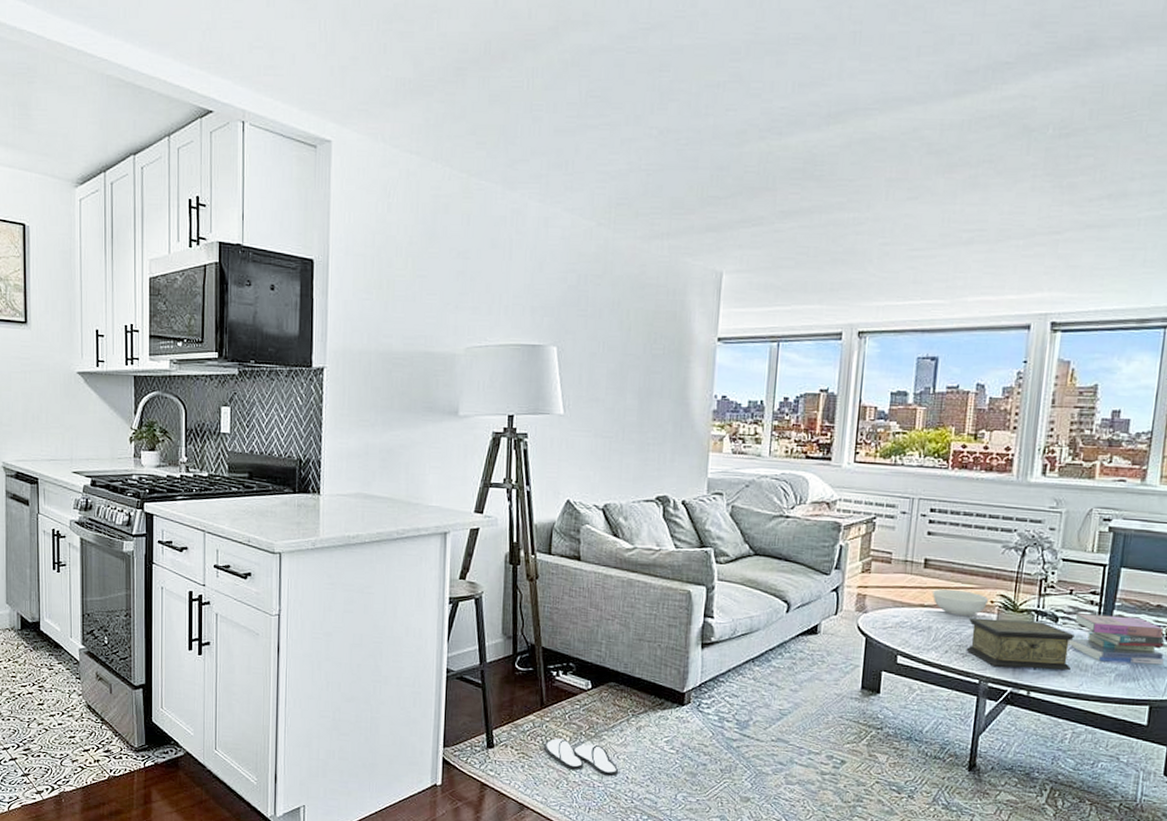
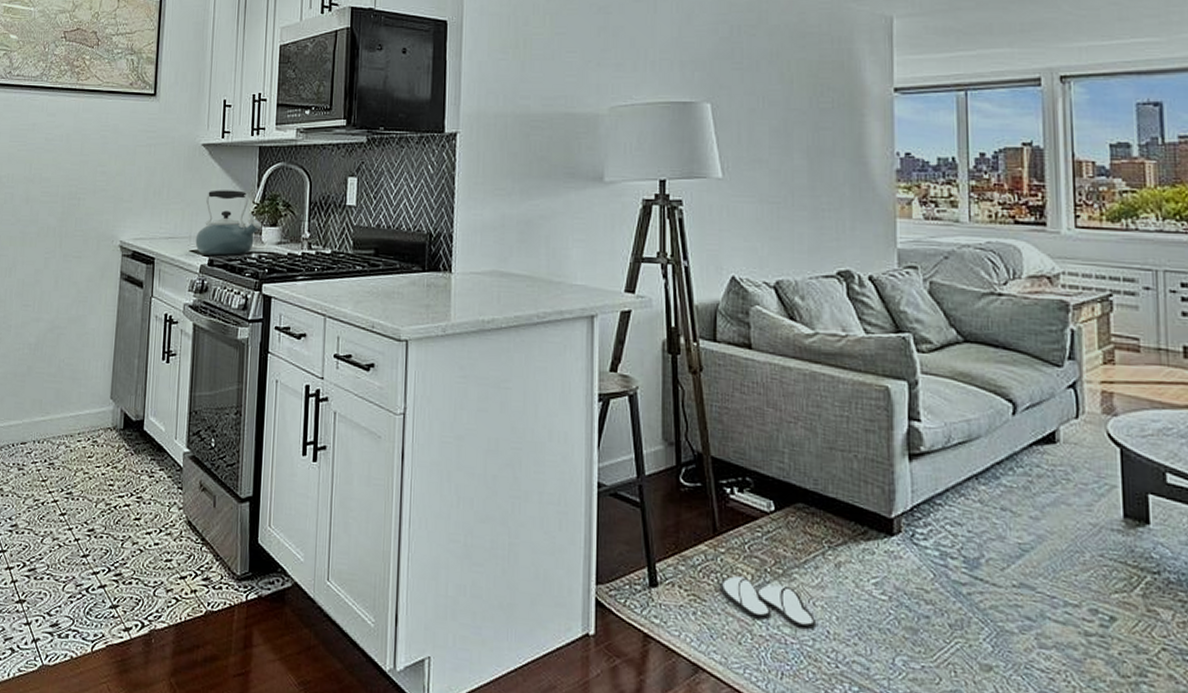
kettle: none [77,416,141,479] -> present [195,190,262,257]

